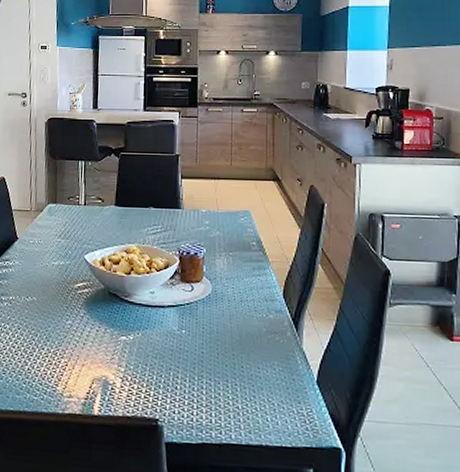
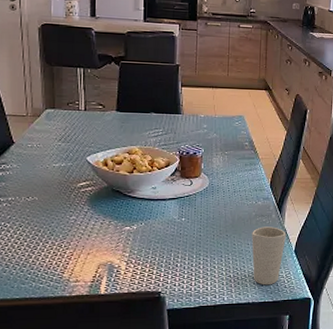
cup: none [263,347,306,425] -> present [251,227,287,286]

